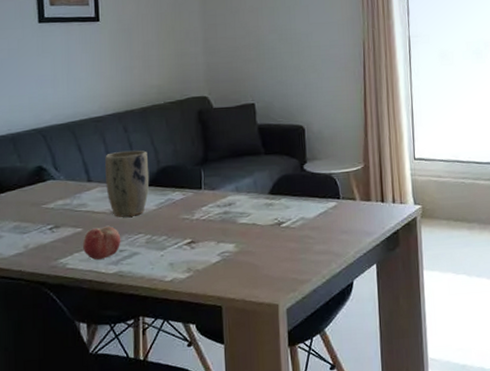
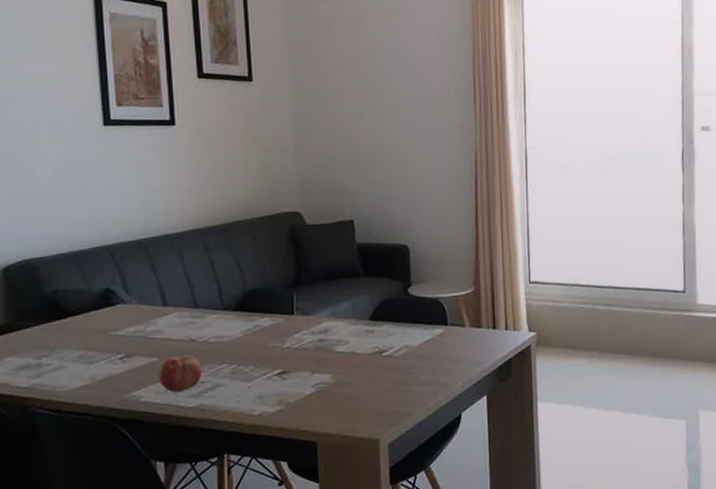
plant pot: present [105,150,150,217] -> none [183,271,235,345]

